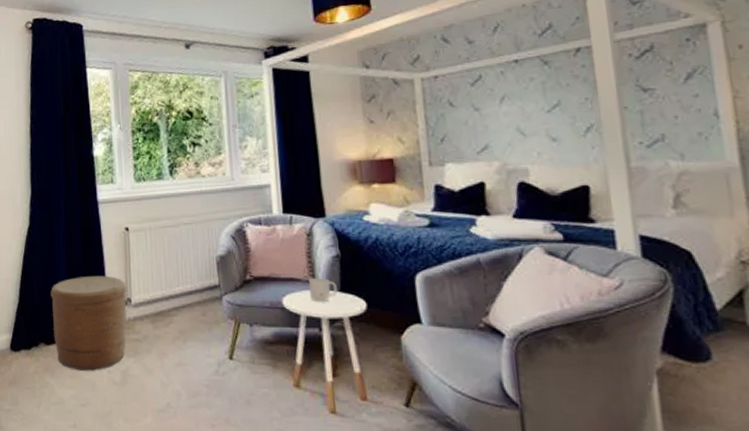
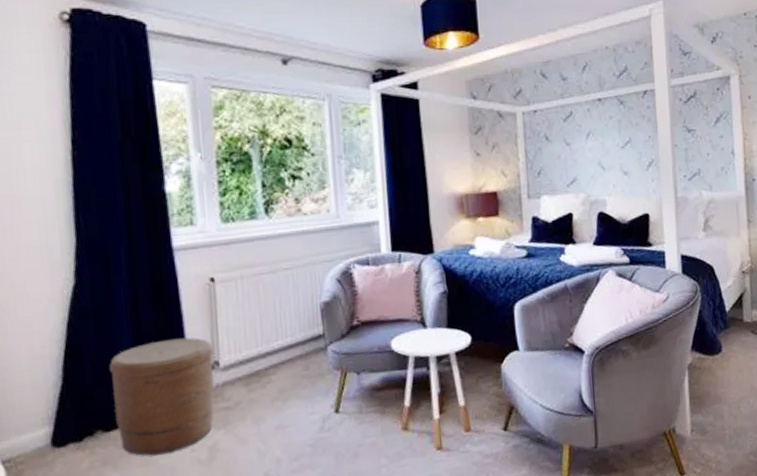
mug: present [308,278,338,302] -> none [416,316,445,341]

